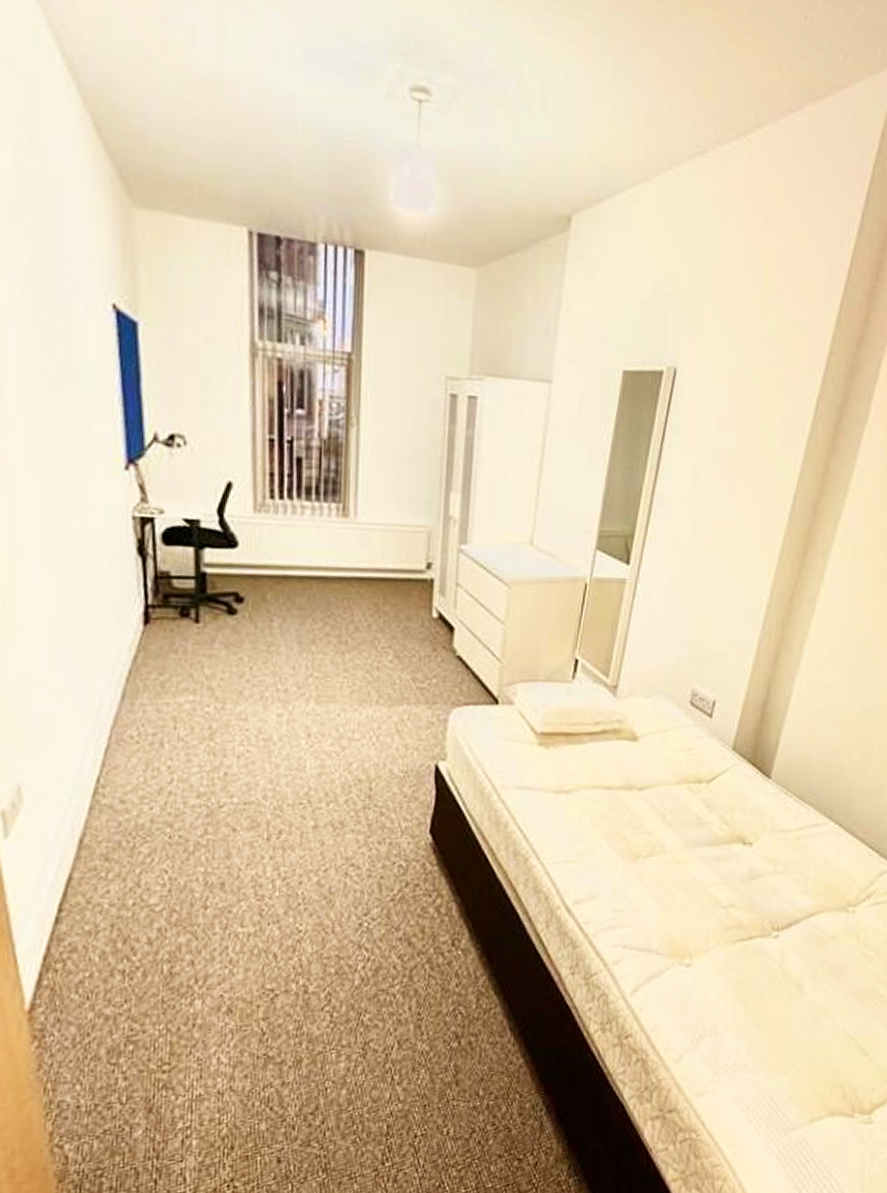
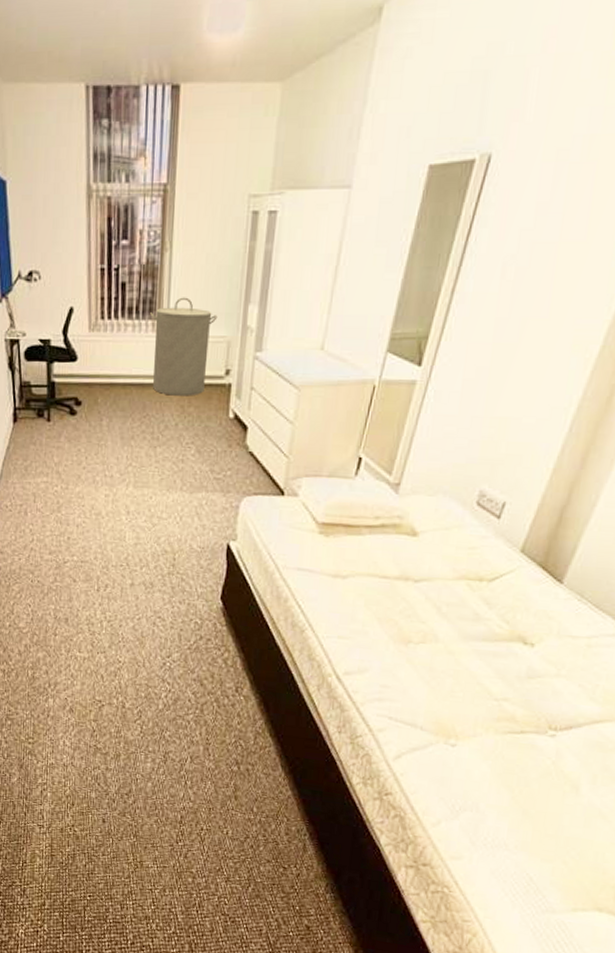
laundry hamper: none [334,479,415,593] -> present [150,297,218,396]

